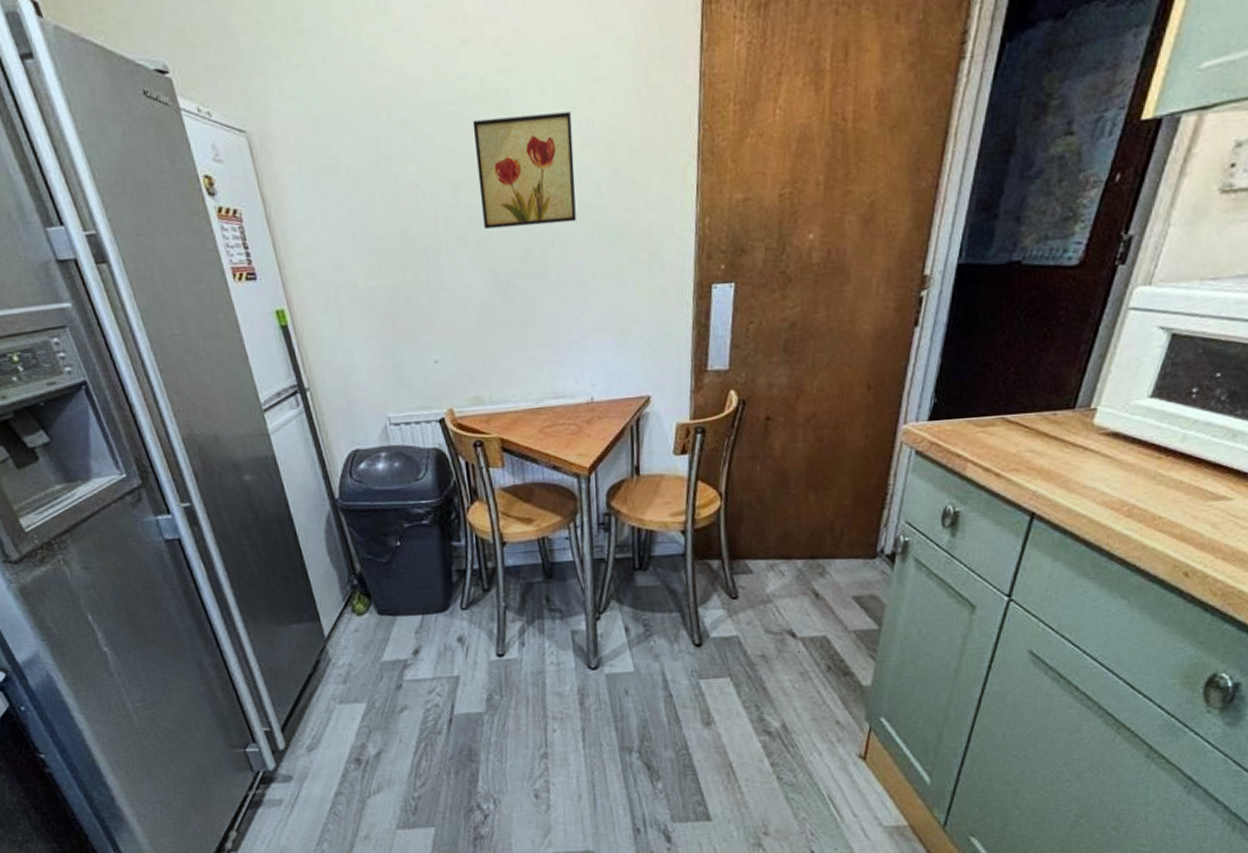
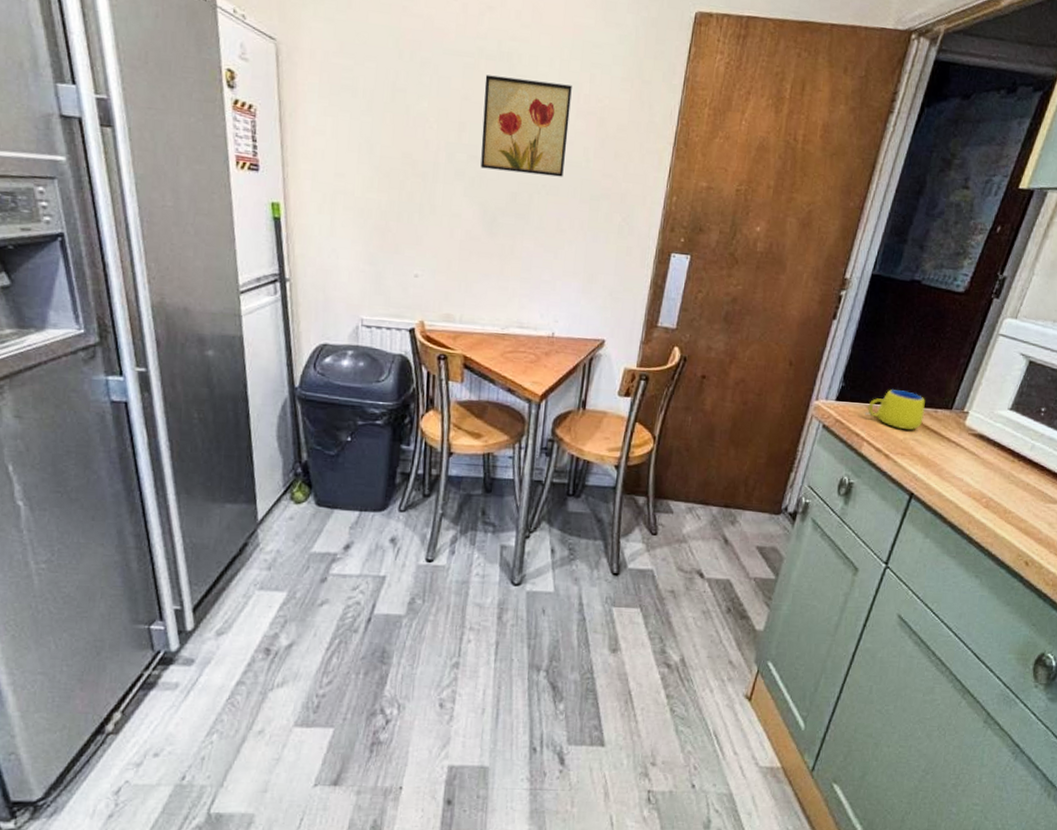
mug: none [966,395,1041,442] -> present [865,388,925,430]

